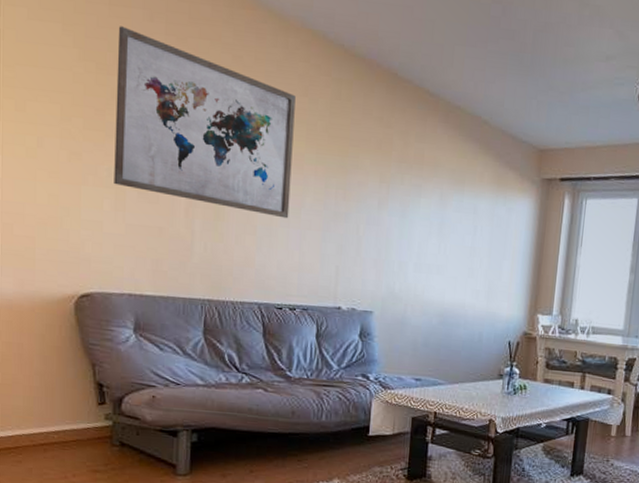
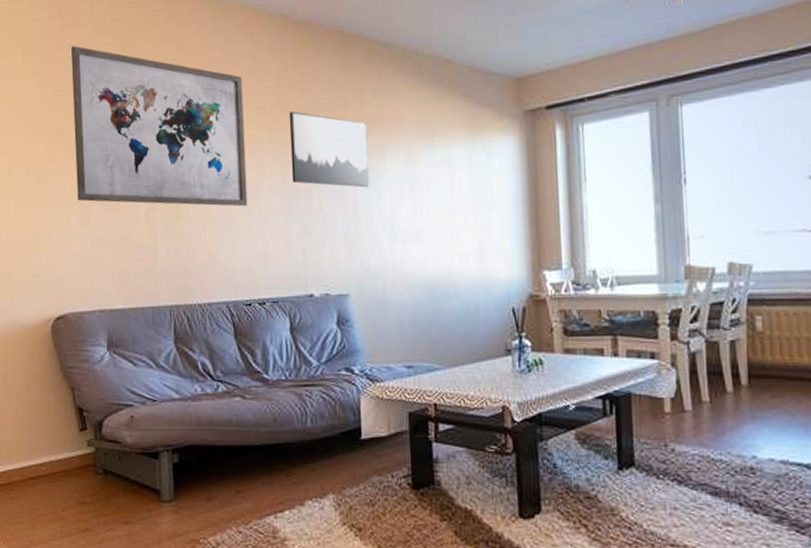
wall art: none [333,139,408,221] -> present [289,111,370,188]

